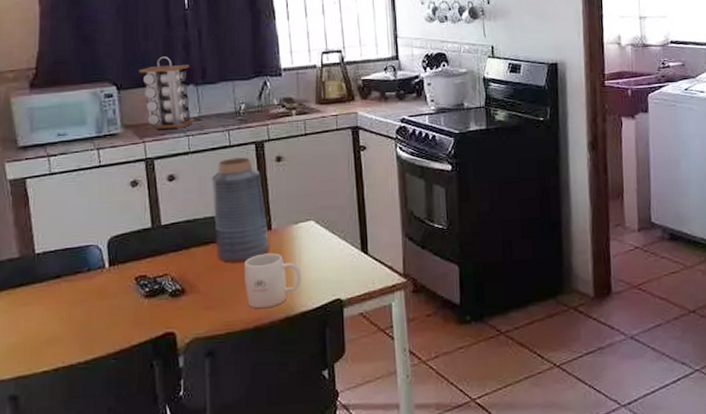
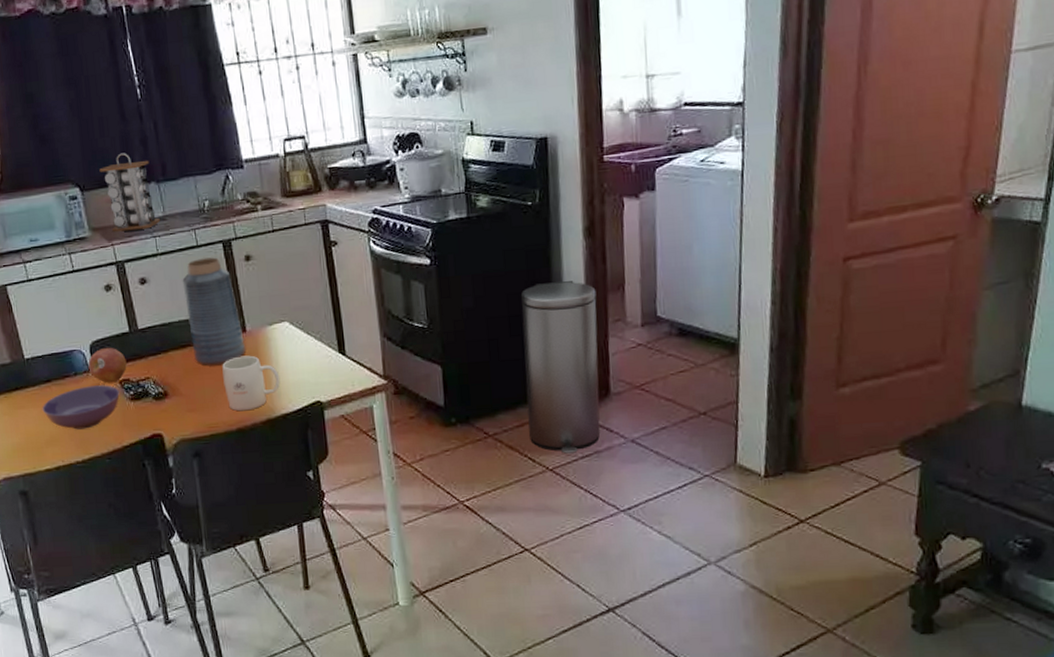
bowl: none [47,281,134,328] -> present [42,385,120,430]
fruit: none [104,242,145,280] -> present [88,347,127,384]
pedal bin: none [532,189,603,350] -> present [520,281,601,454]

